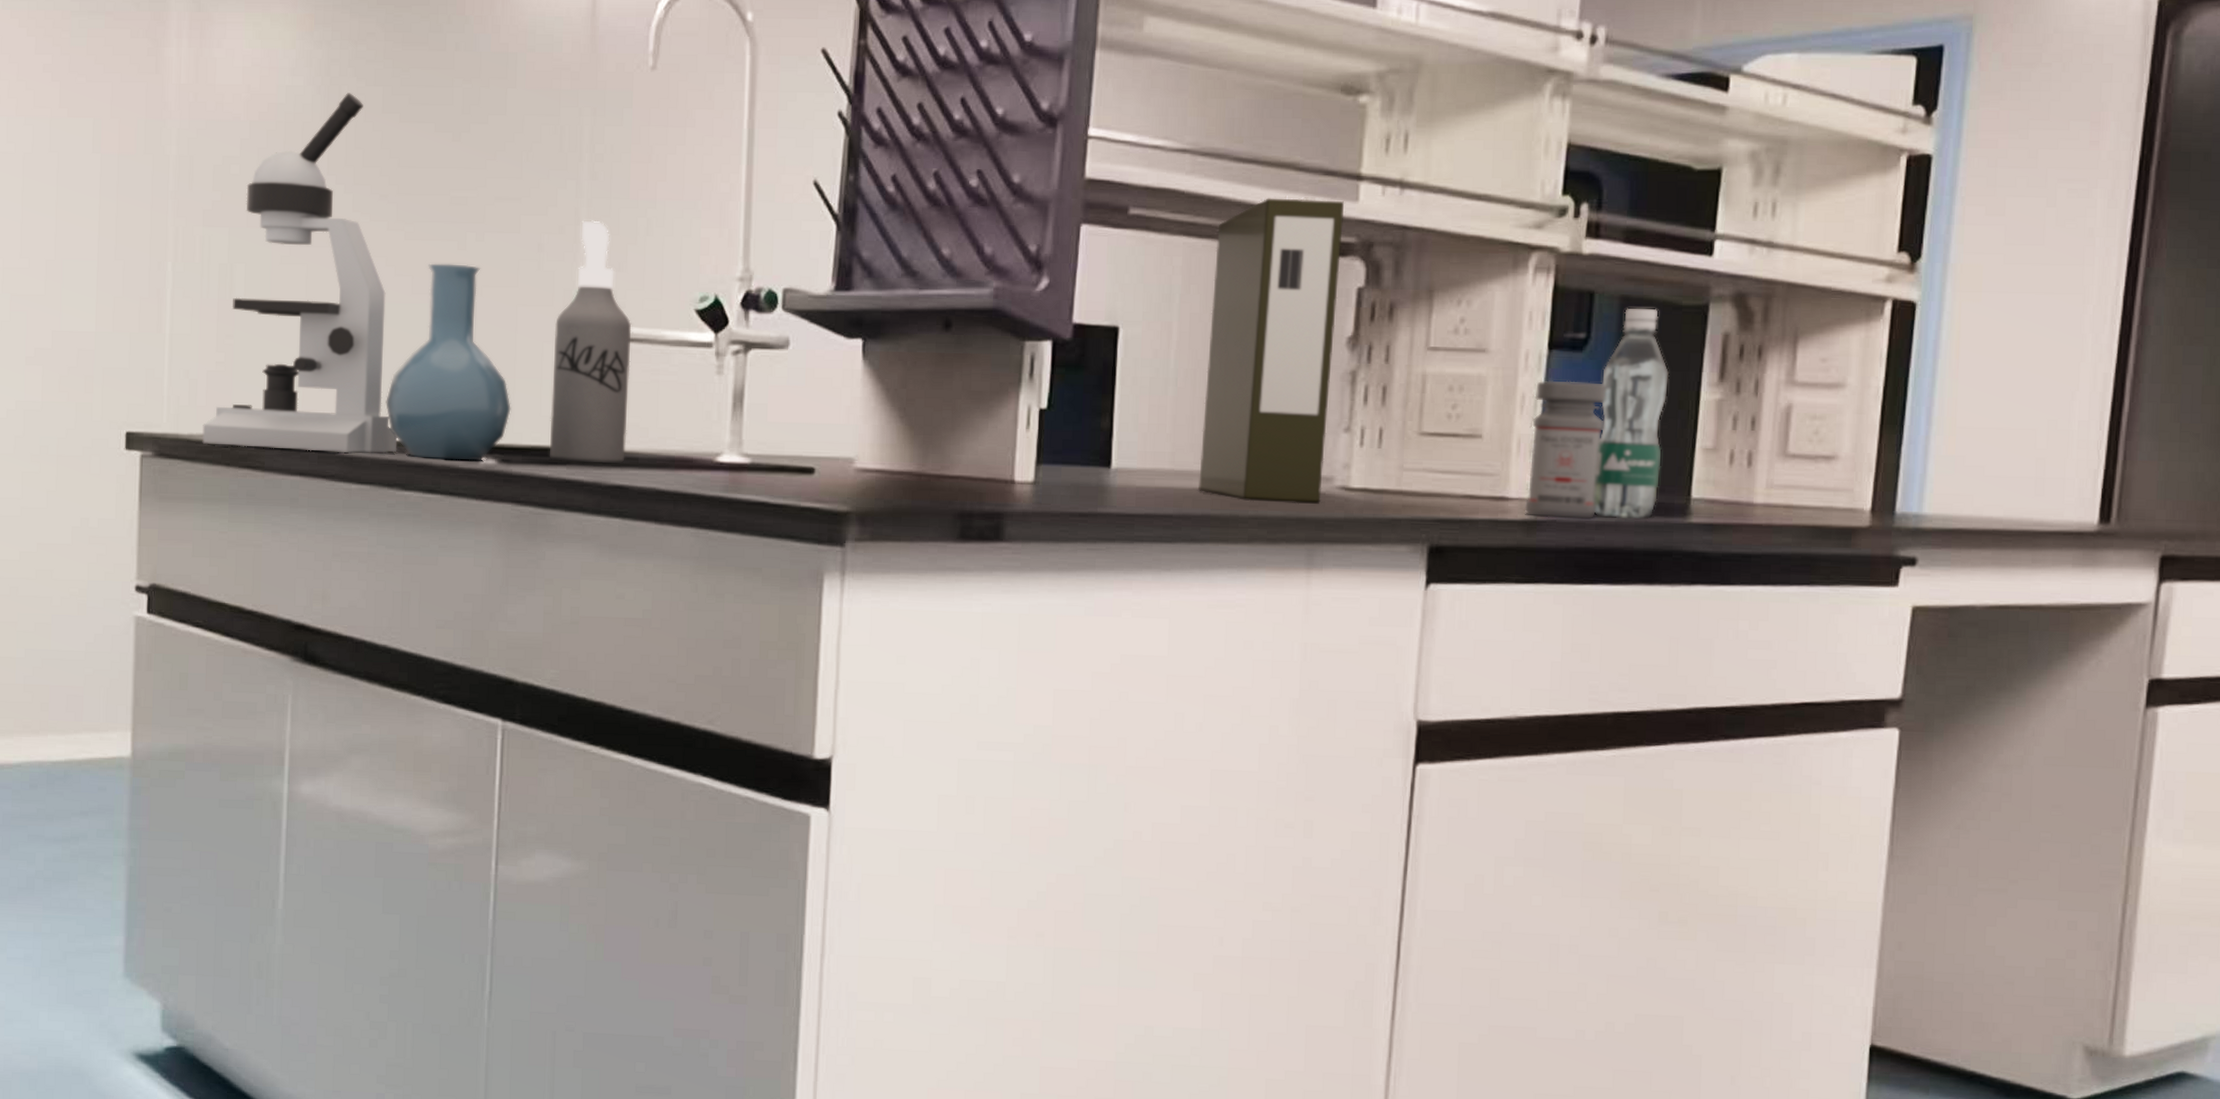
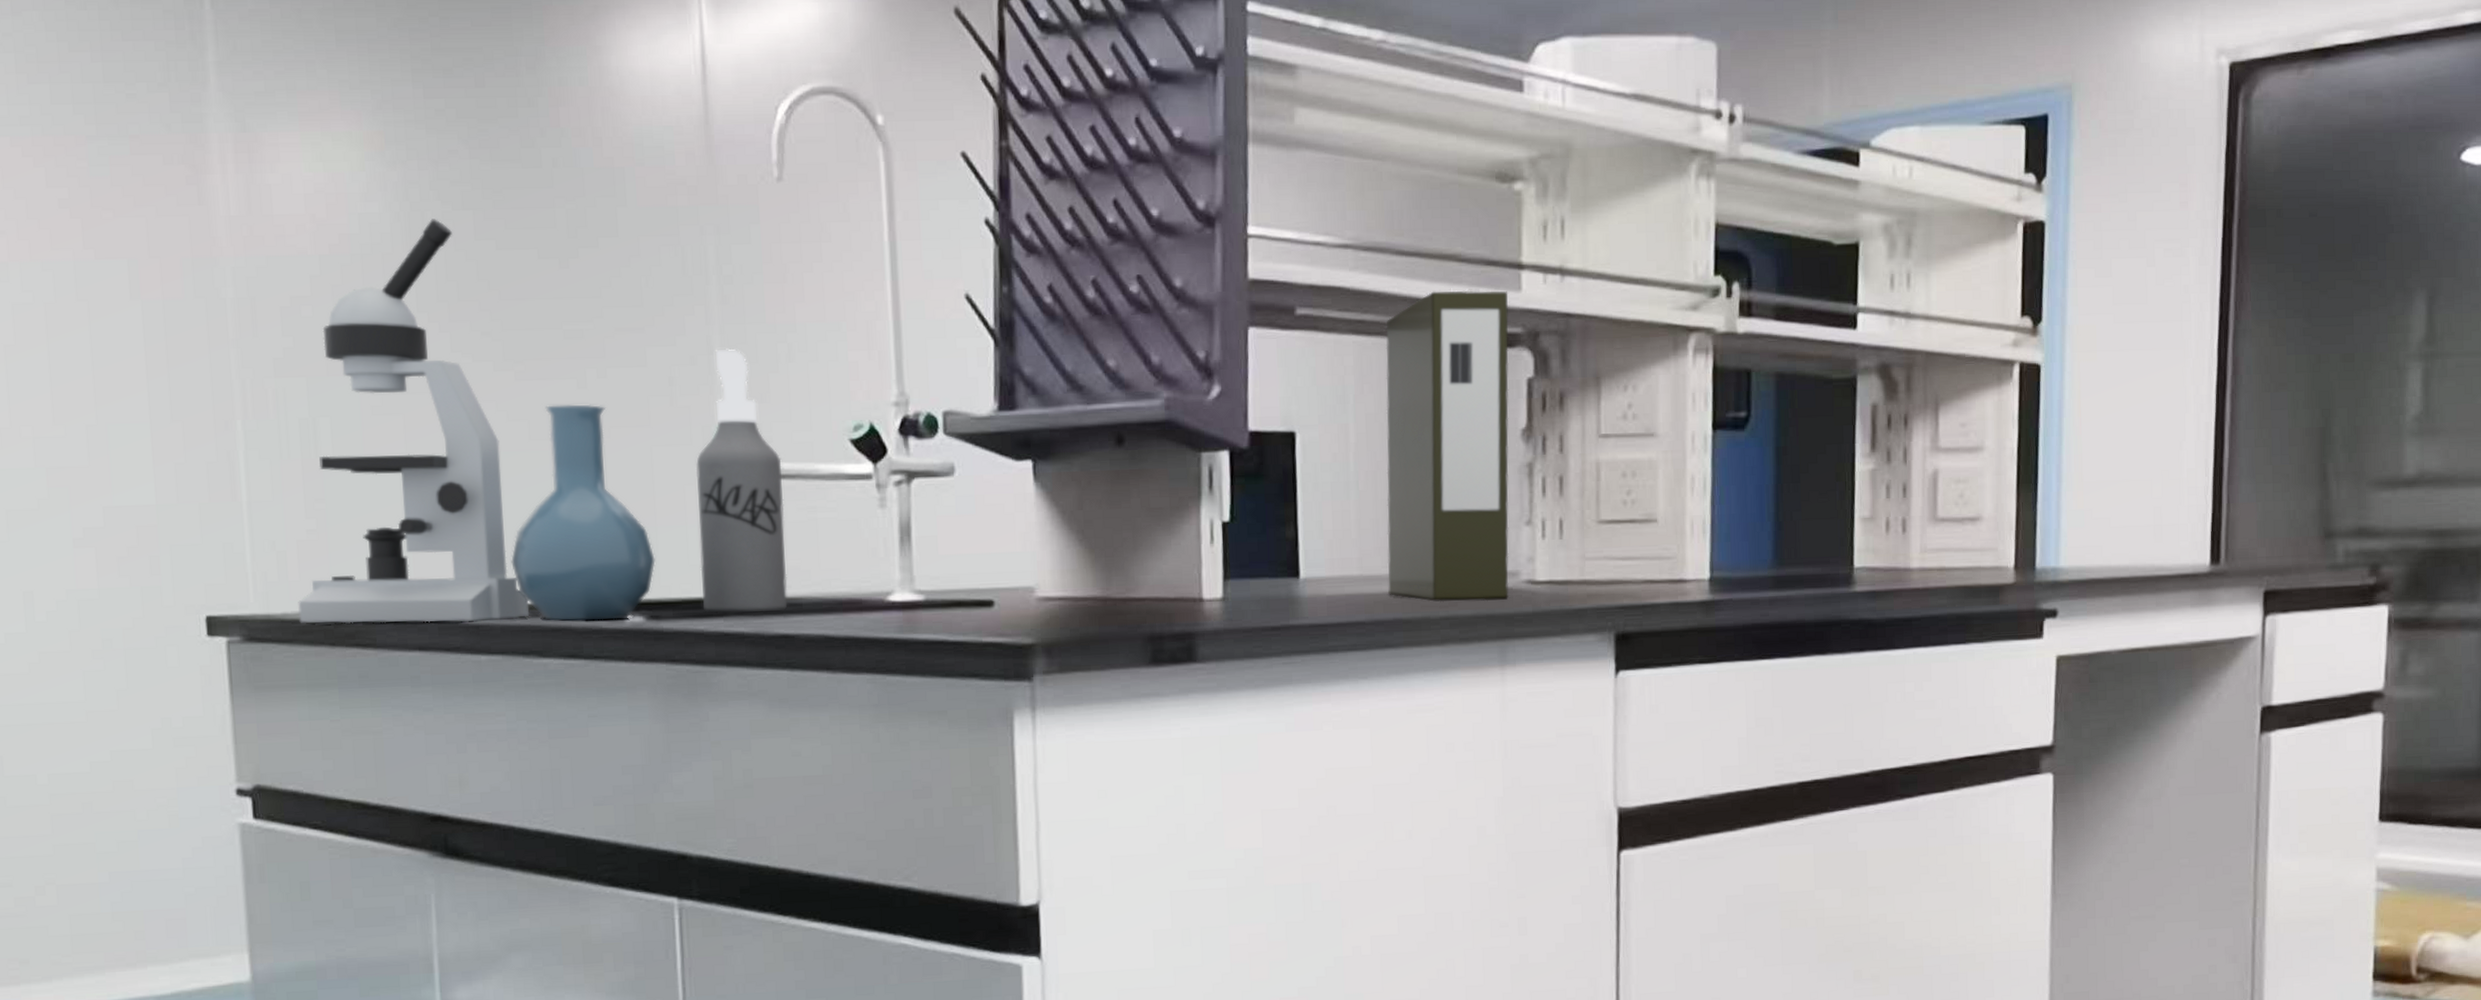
medicine bottle: present [1525,380,1607,520] -> none [1702,459,1770,597]
bottle: present [1594,307,1669,520] -> none [1764,383,1825,593]

